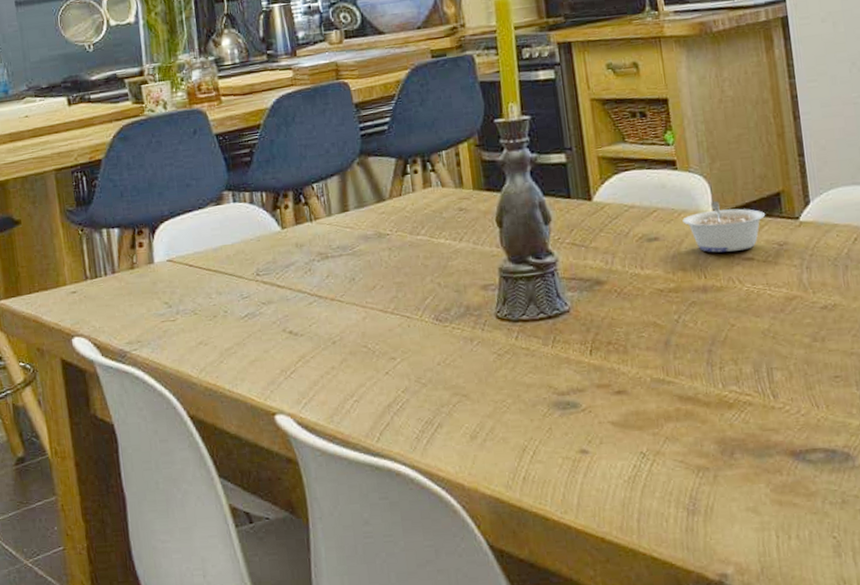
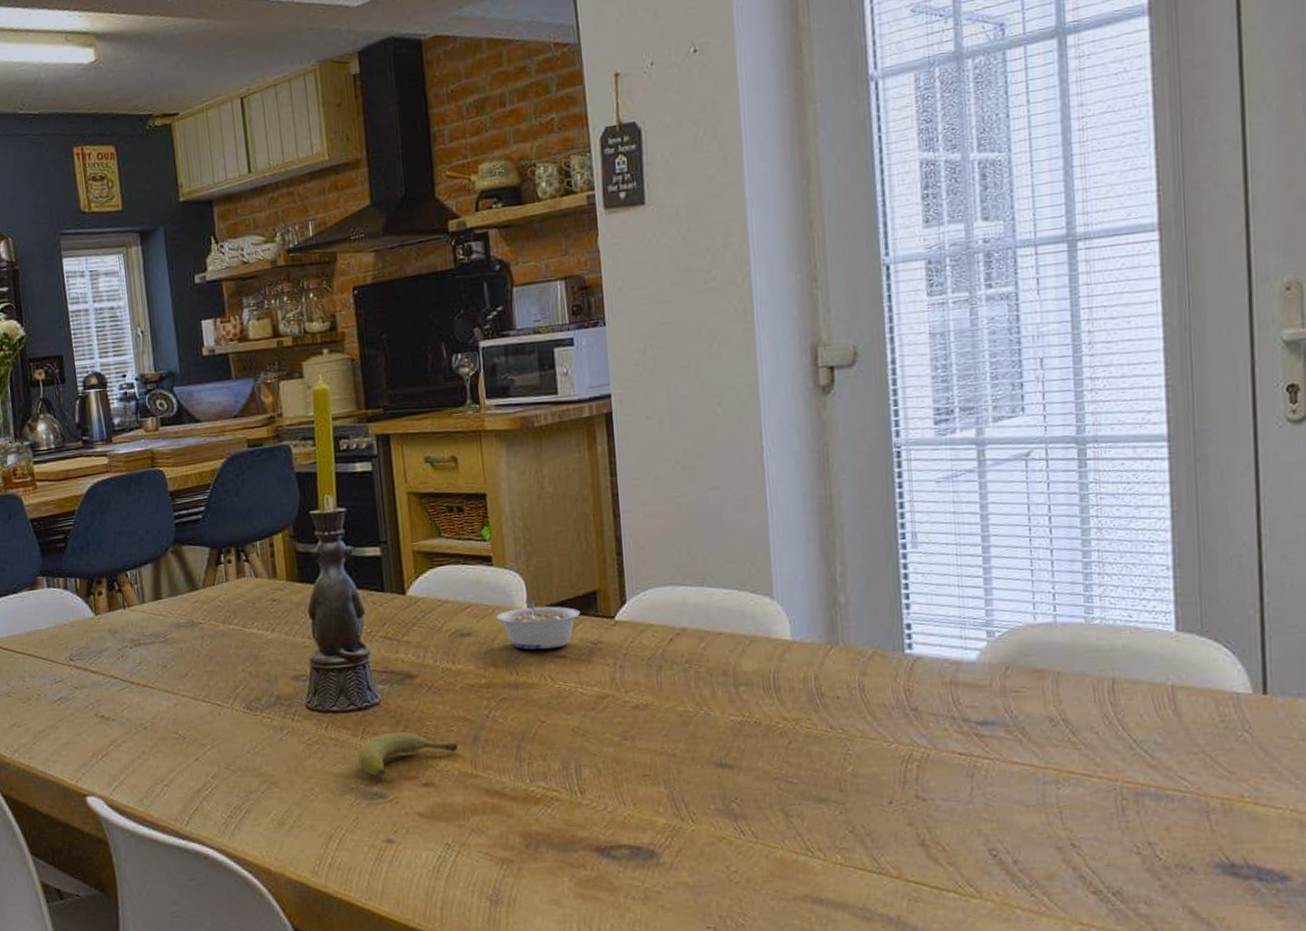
fruit: none [549,339,650,386] -> present [358,731,458,777]

